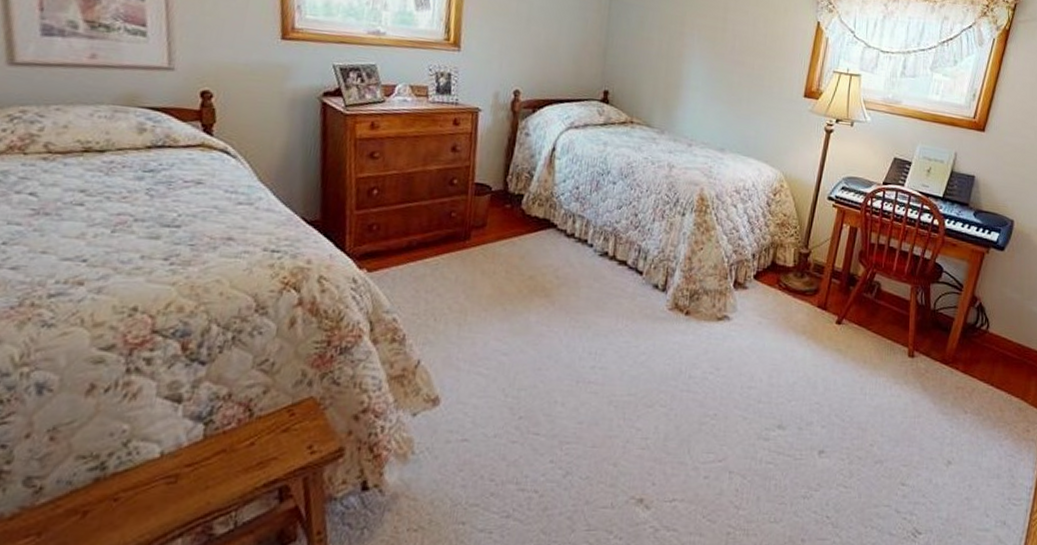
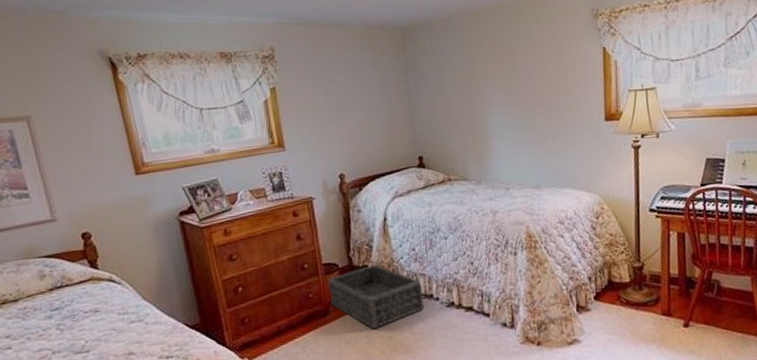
basket: none [474,195,578,265] -> present [328,264,424,330]

